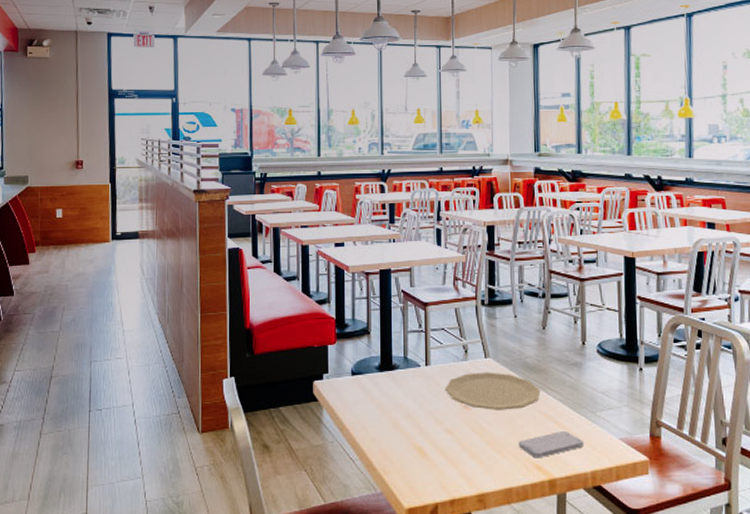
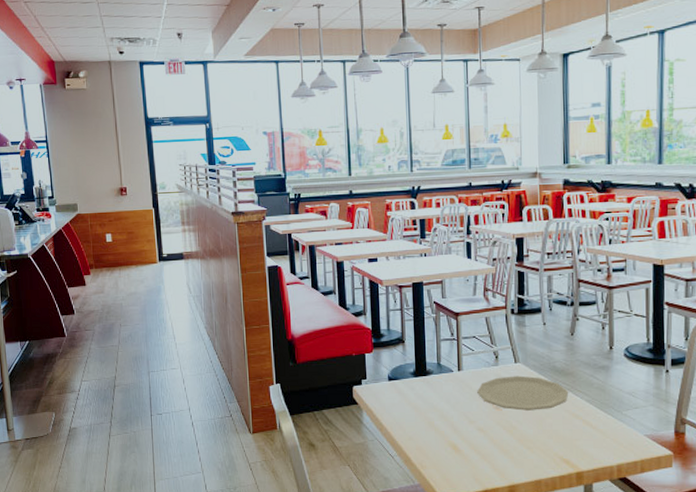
smartphone: present [518,431,584,459] -> none [547,429,611,454]

